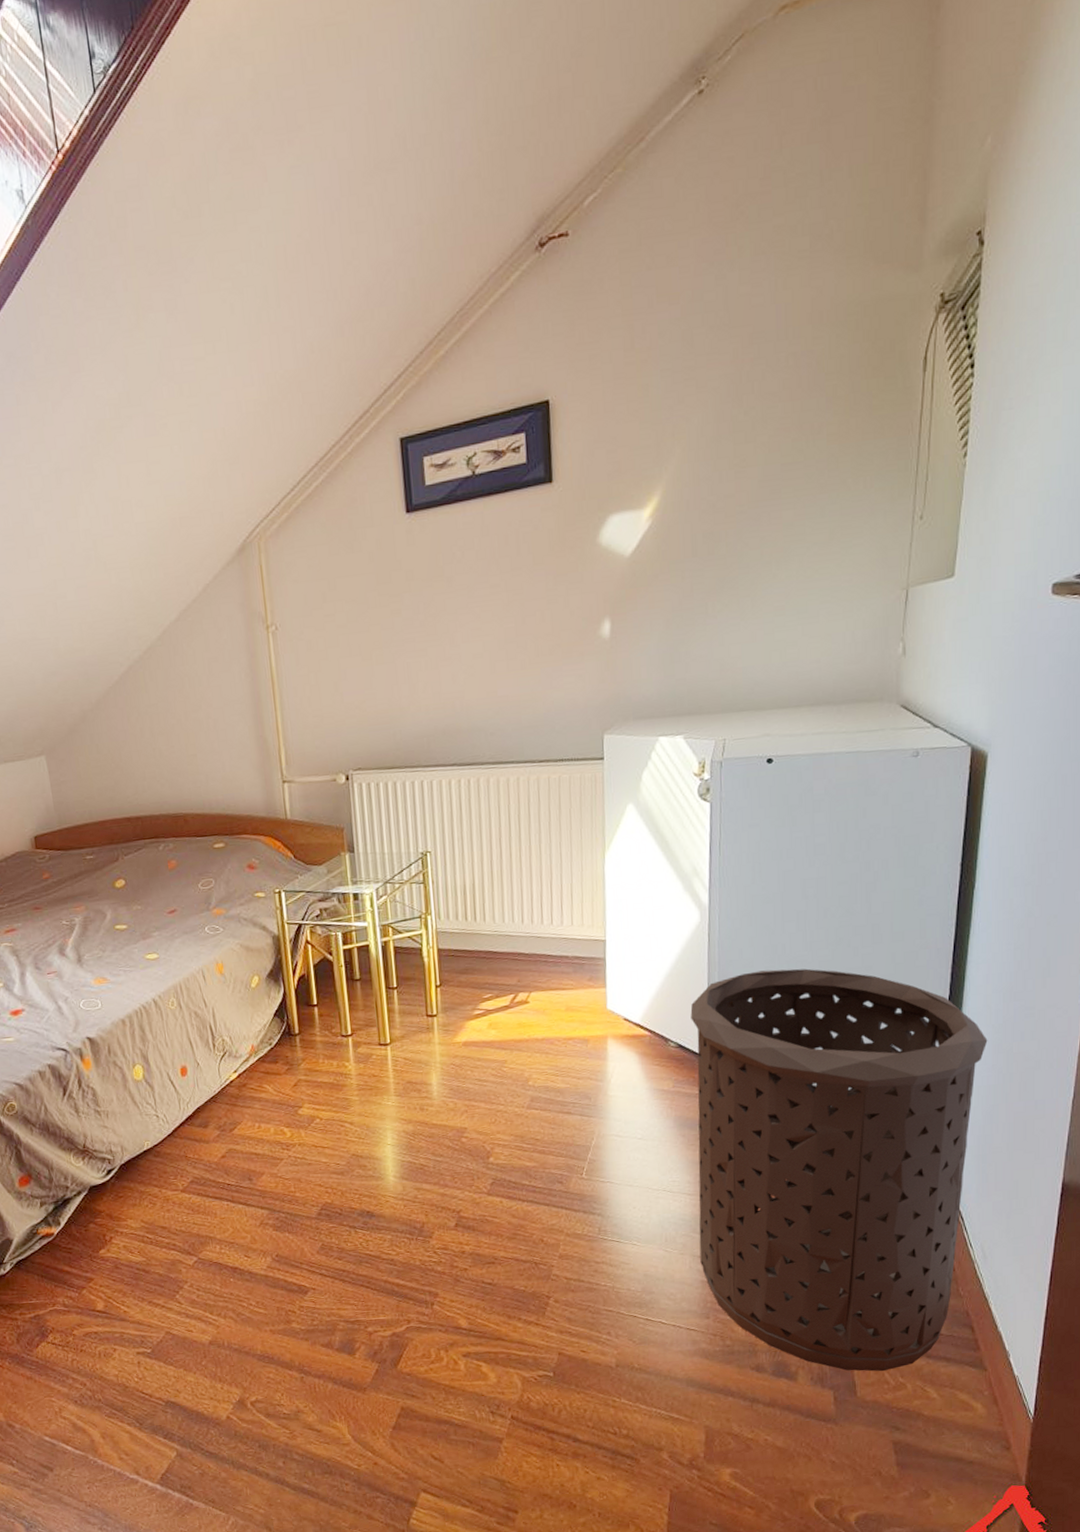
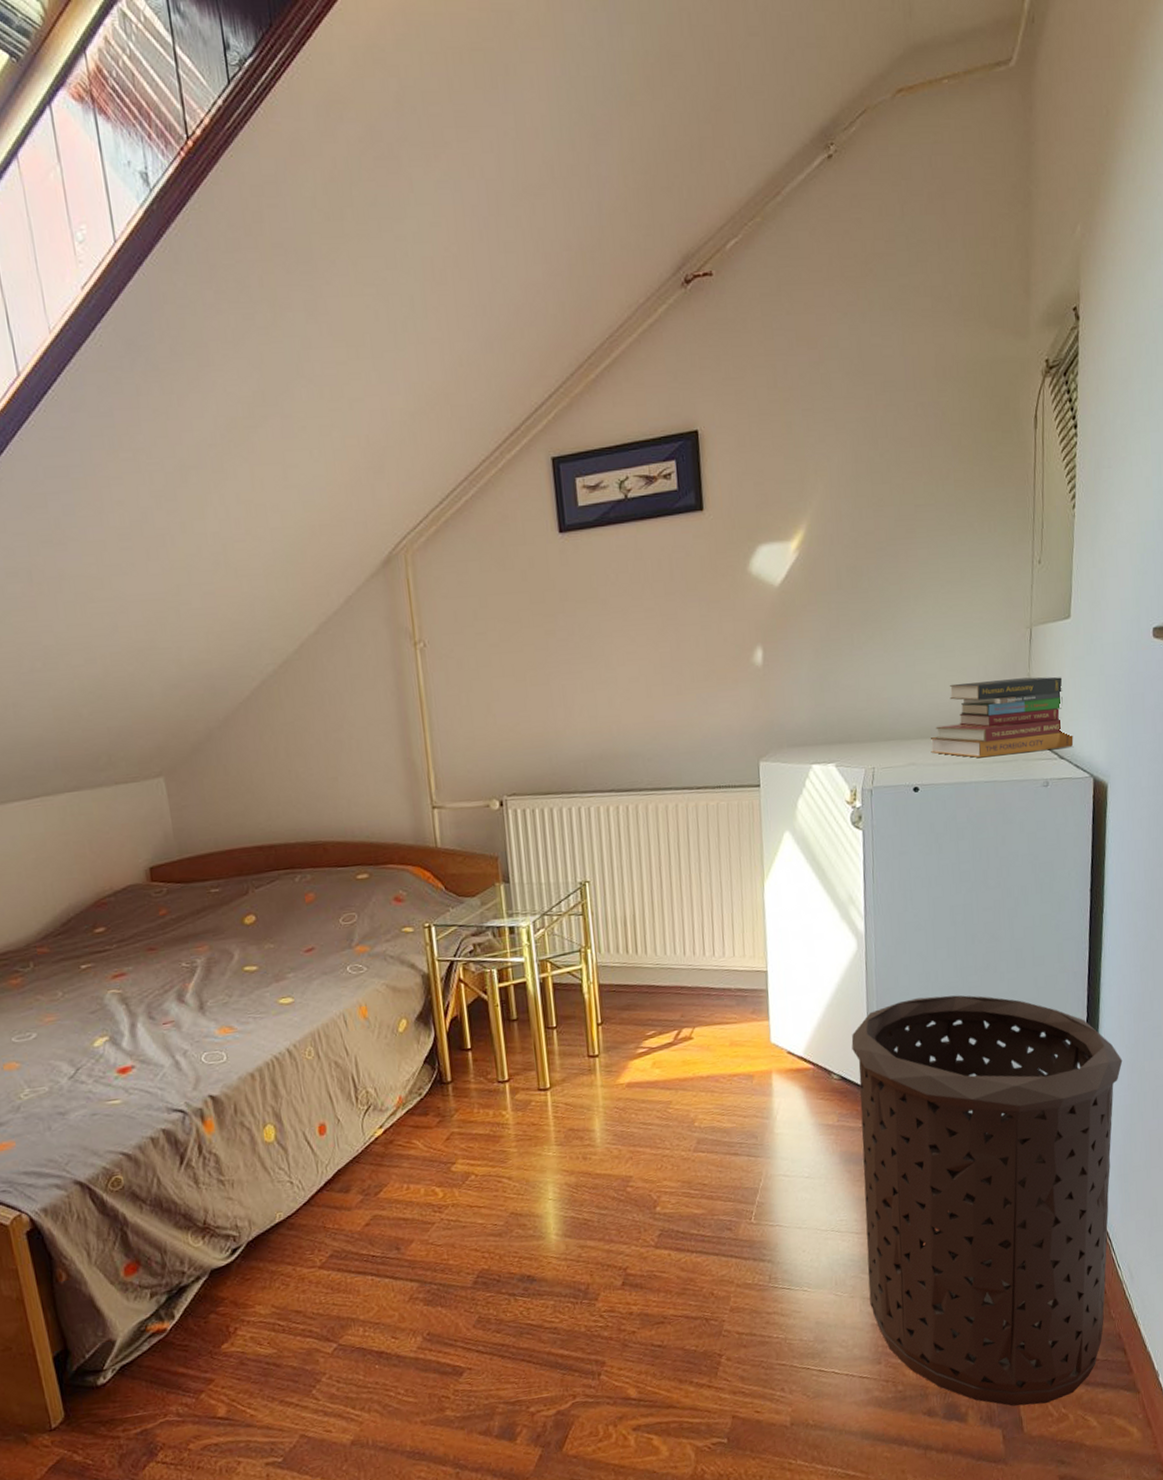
books: none [787,640,950,728] -> present [931,676,1074,758]

